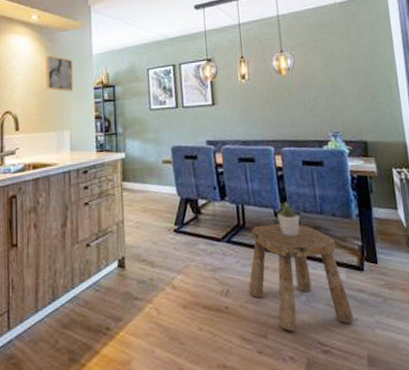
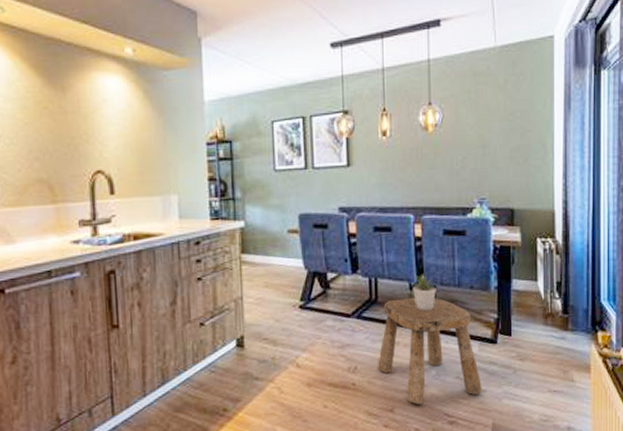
wall art: present [45,55,74,92] -> none [144,101,182,147]

